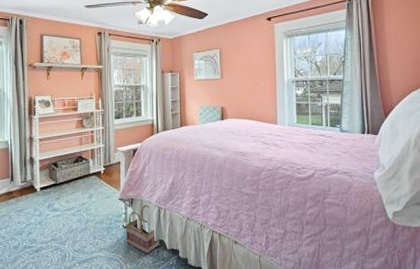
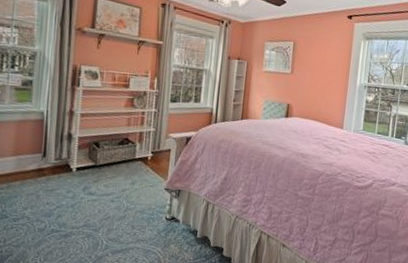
basket: present [125,204,160,255] -> none [168,198,204,250]

